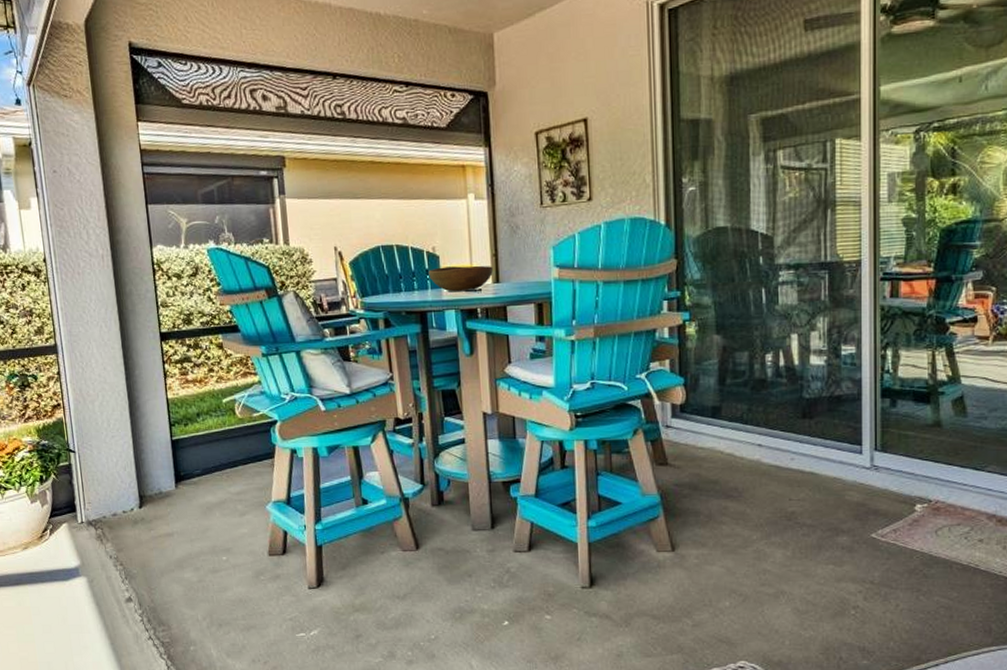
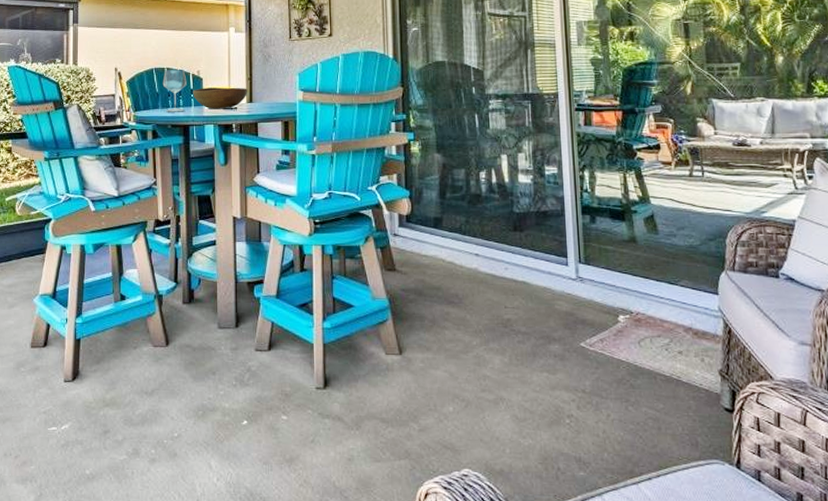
wine glass: none [392,246,421,297] -> present [162,70,187,112]

